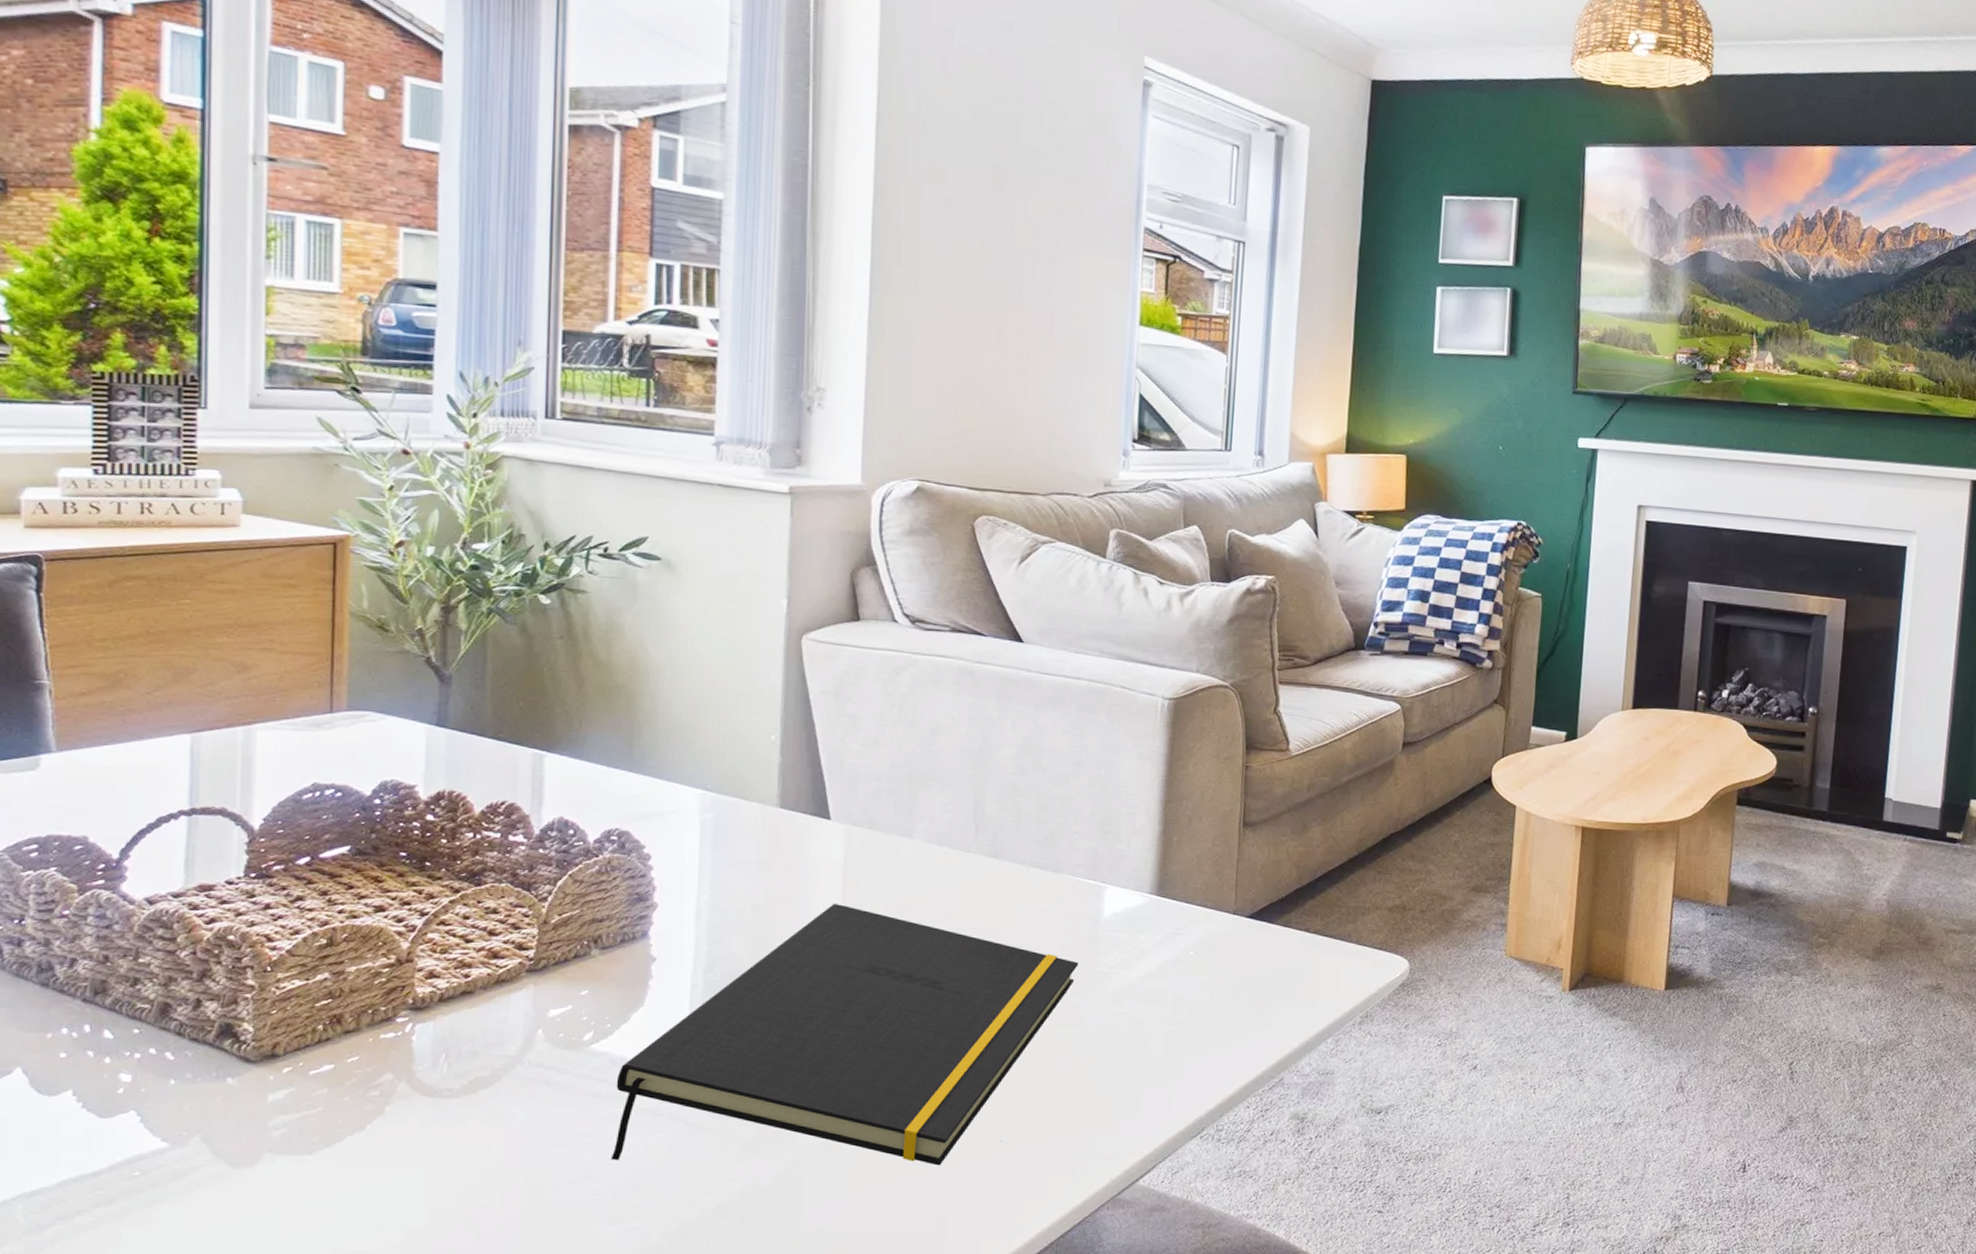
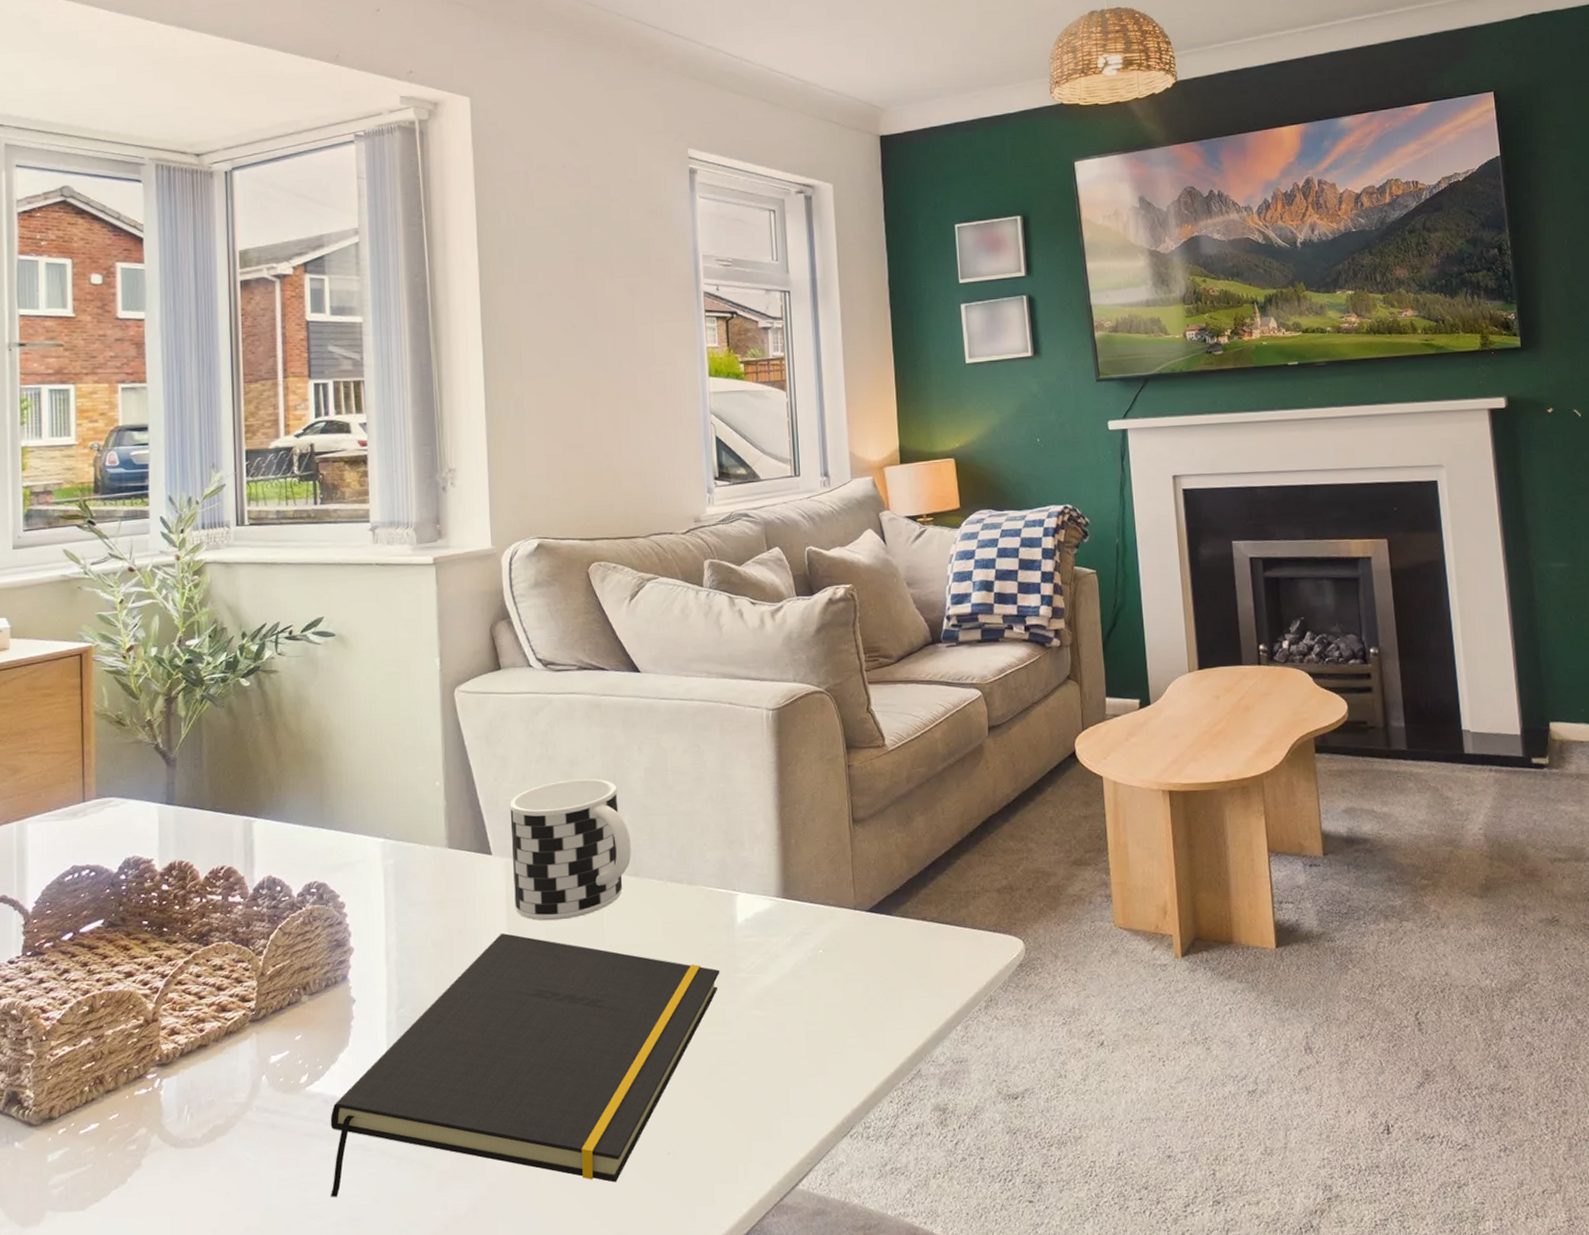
cup: none [852,749,993,896] -> present [510,778,631,921]

